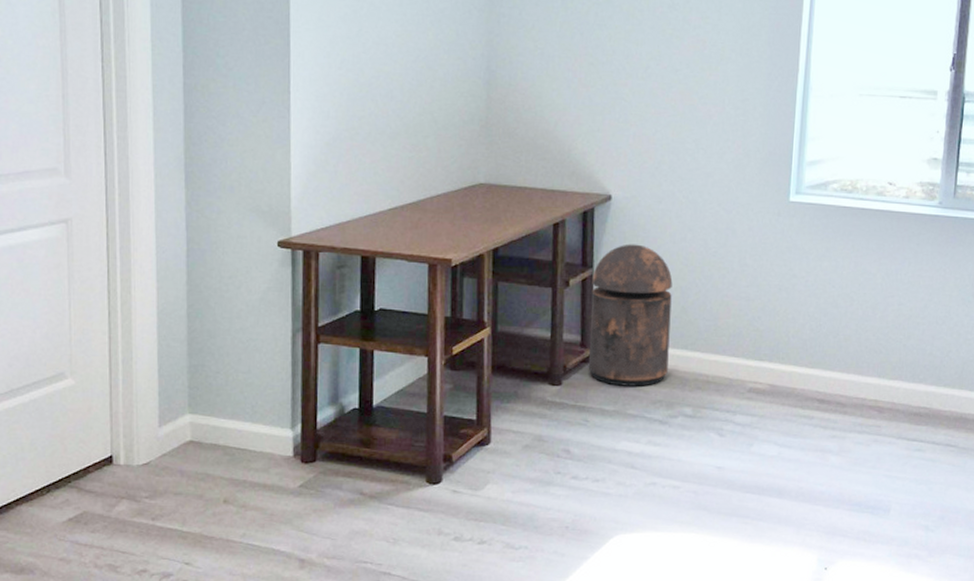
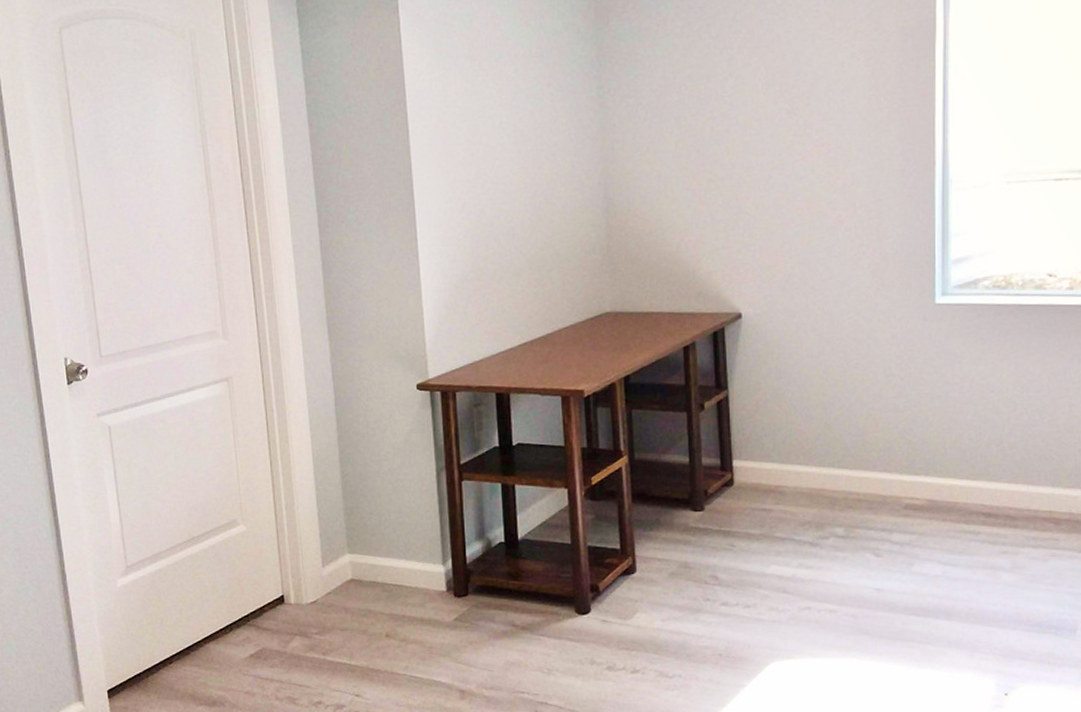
trash can: present [588,244,673,386] -> none [728,361,815,509]

